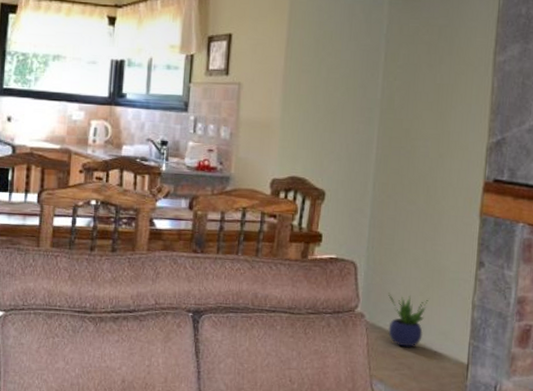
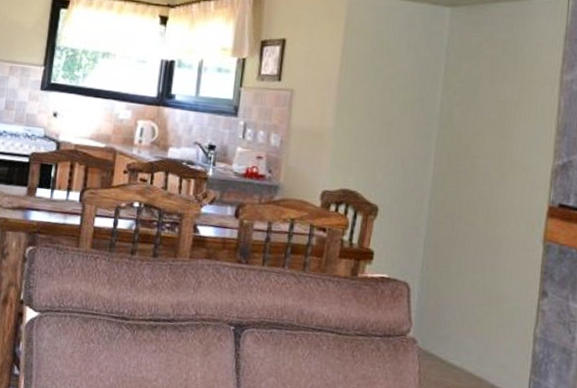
potted plant: present [388,293,429,347] -> none [442,318,486,379]

